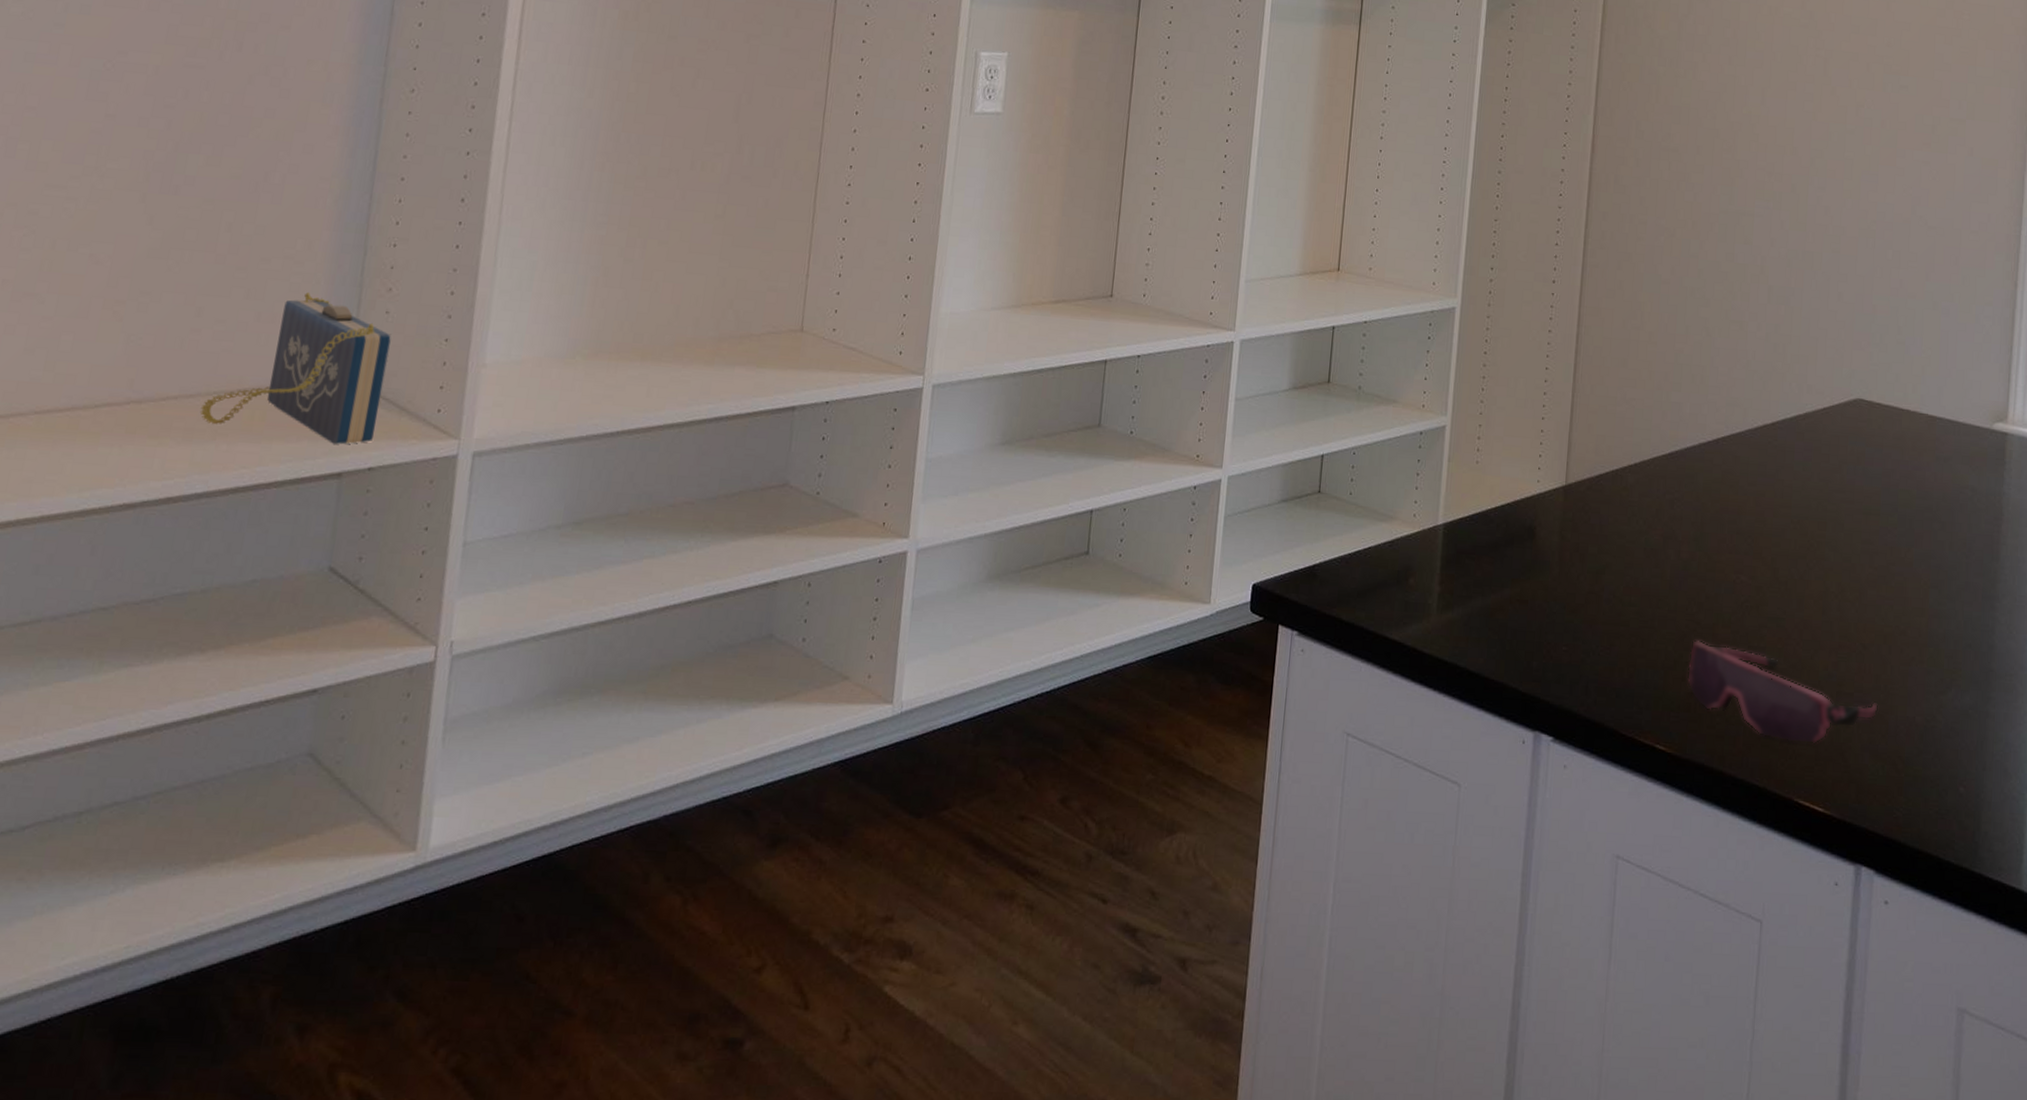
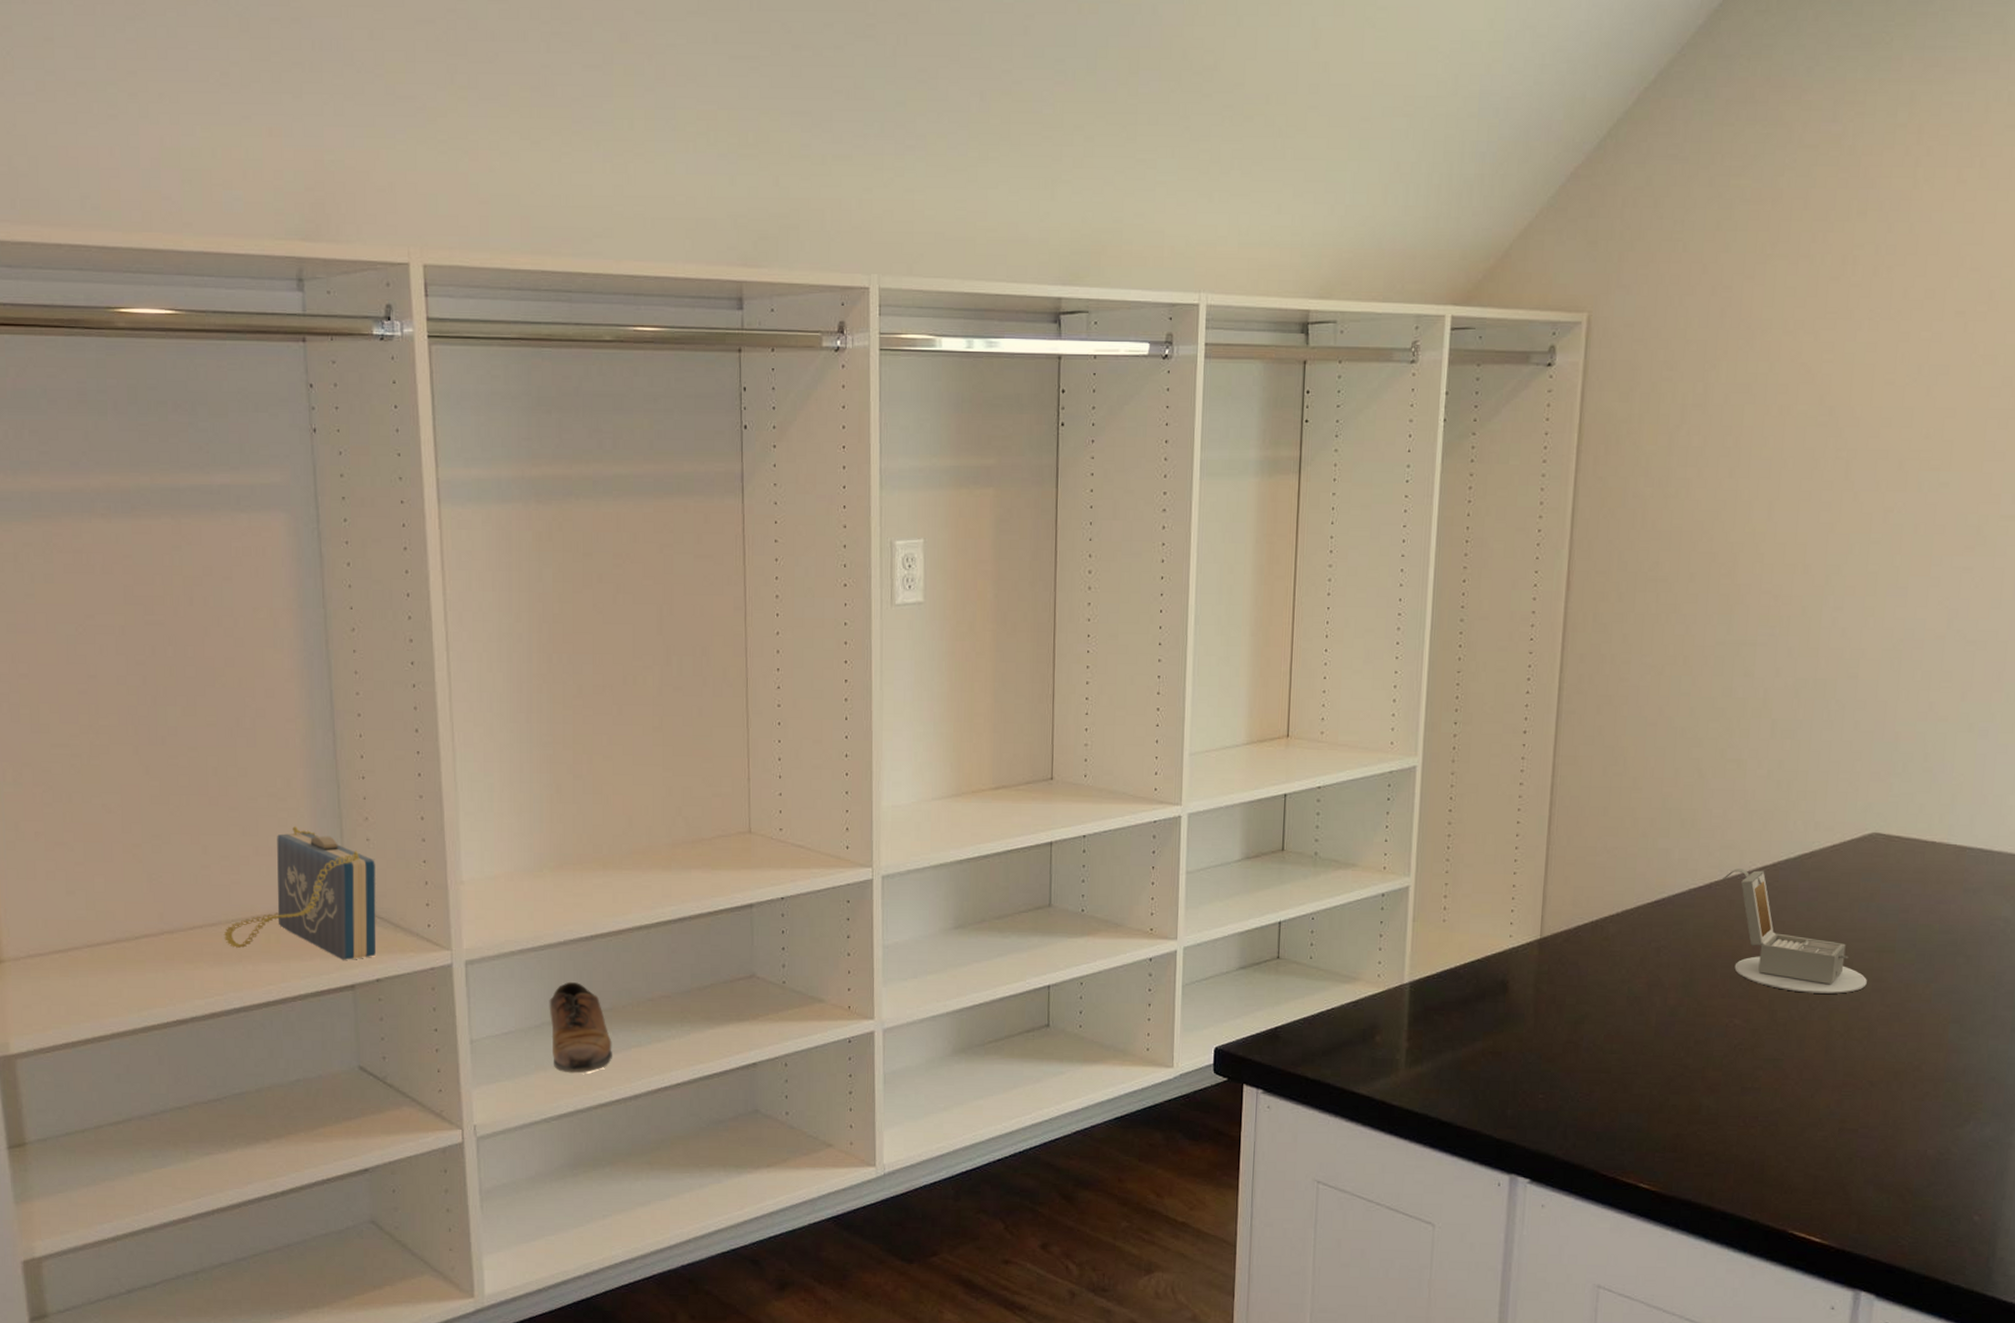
shoe: none [552,481,623,586] -> present [549,981,613,1074]
sunglasses: present [1687,639,1879,744] -> none [1673,1083,1886,1179]
jewelry box: none [1727,425,1857,555] -> present [1721,868,1867,994]

